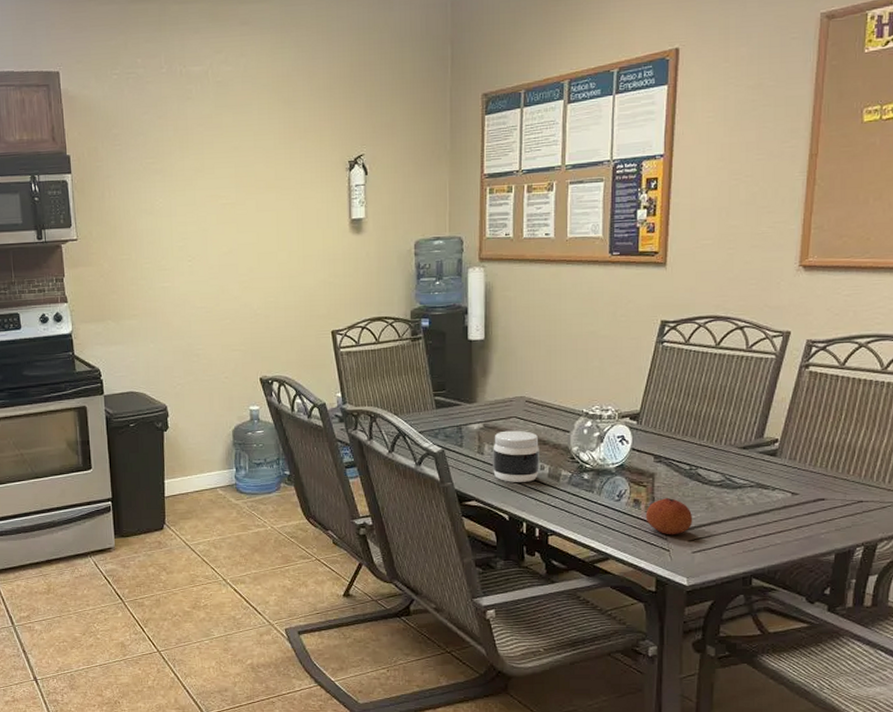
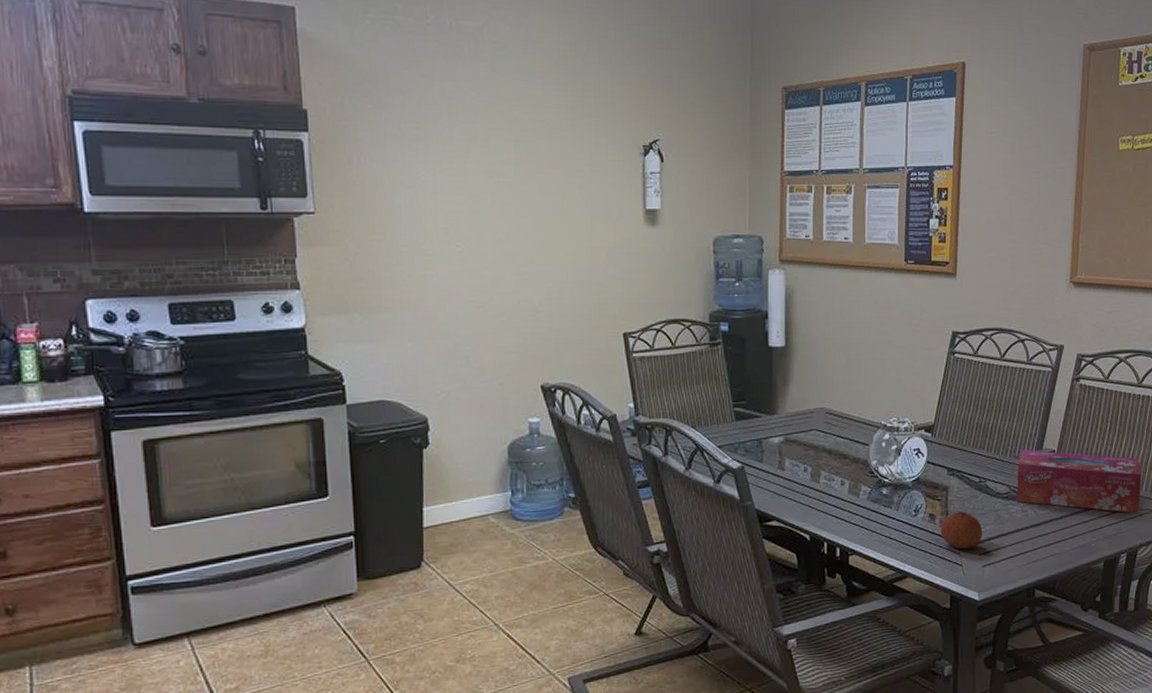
jar: present [493,430,539,482] -> none [793,443,840,500]
tissue box: none [732,438,884,506] -> present [1017,449,1142,513]

